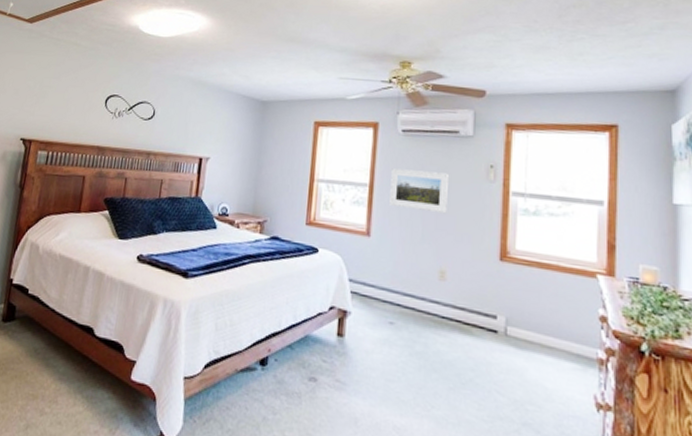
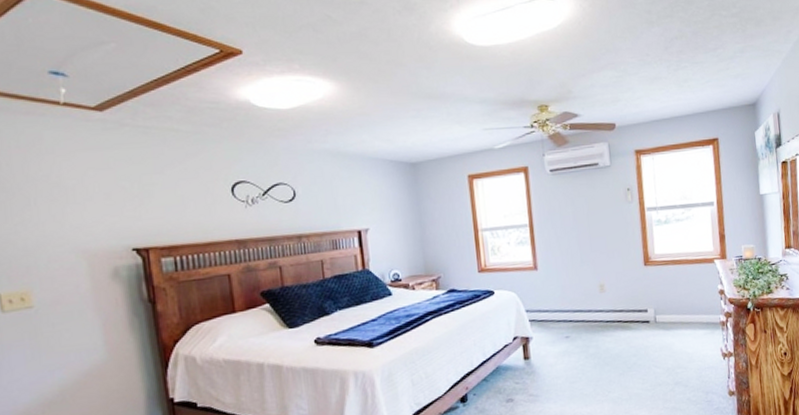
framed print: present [389,168,448,214] -> none [546,202,598,239]

